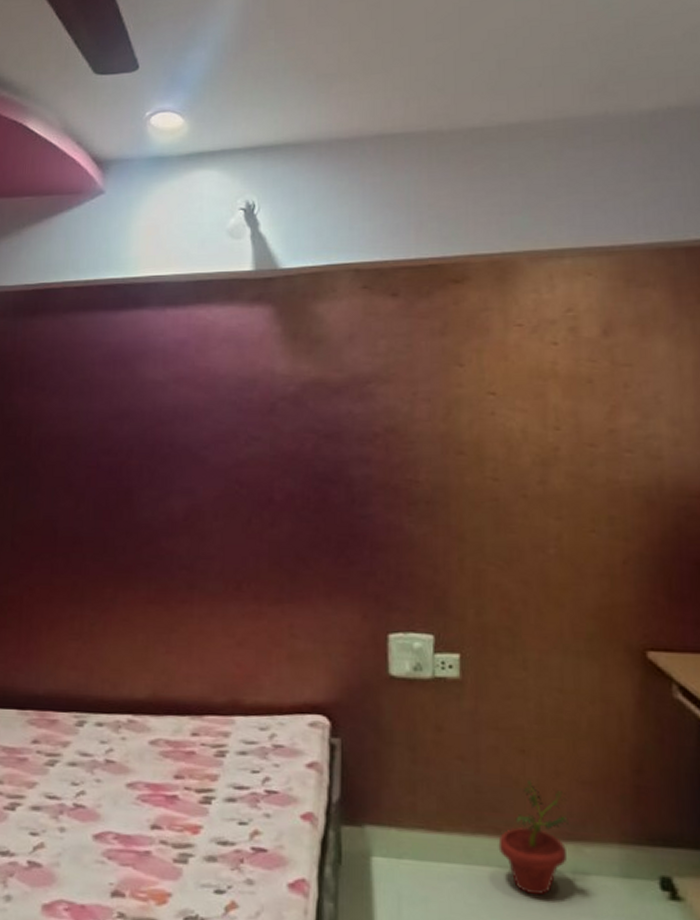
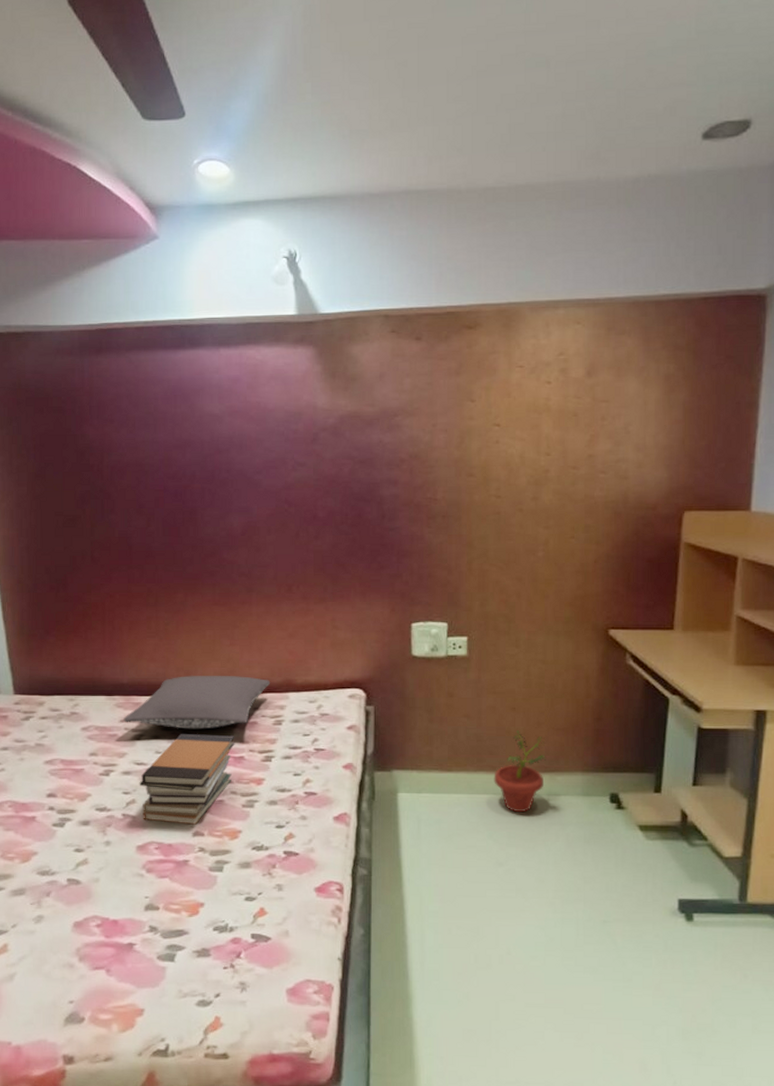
pillow: none [36,689,213,758] -> present [123,676,271,730]
book stack: none [49,762,168,882] -> present [139,734,235,825]

